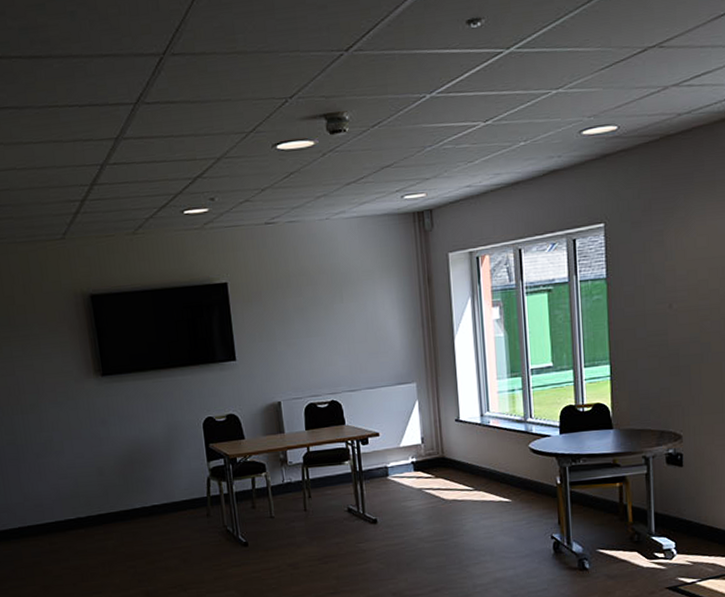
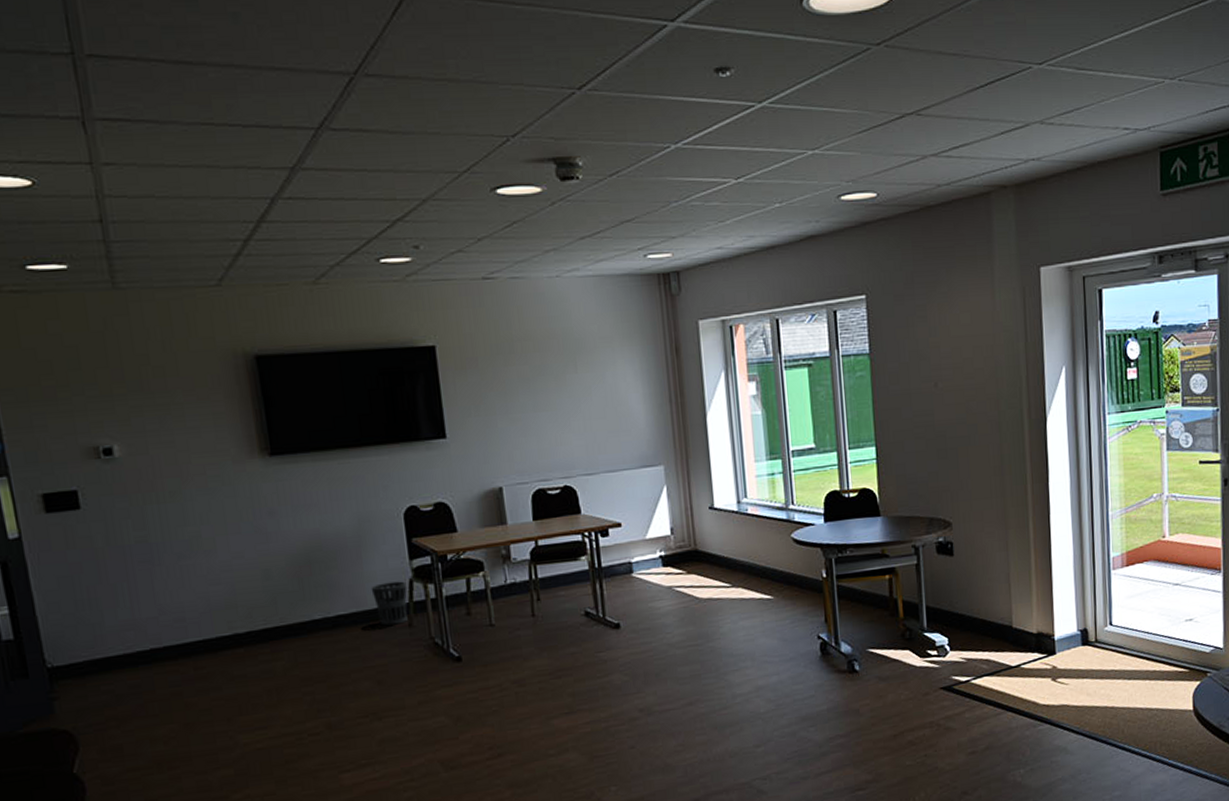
wastebasket: none [178,479,206,515] -> present [371,581,408,626]

